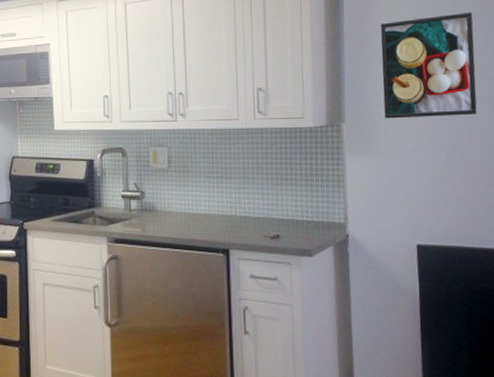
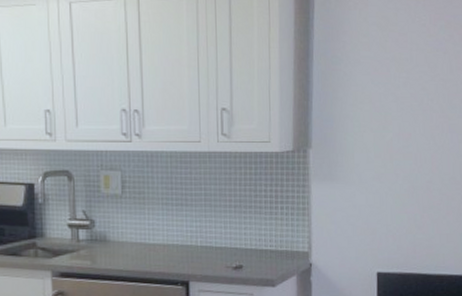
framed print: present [380,11,477,119] -> none [350,38,440,145]

